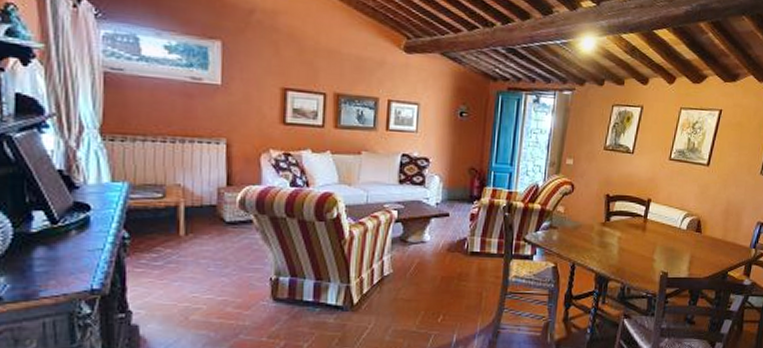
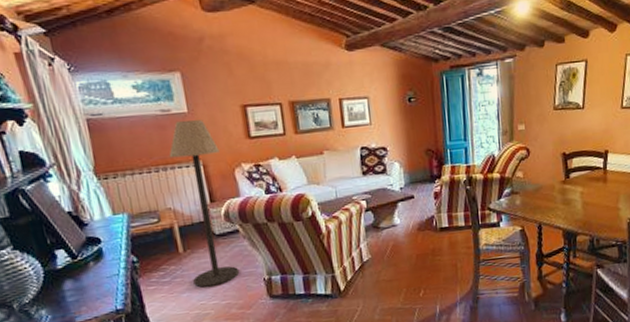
floor lamp: none [189,91,248,278] -> present [169,120,240,288]

